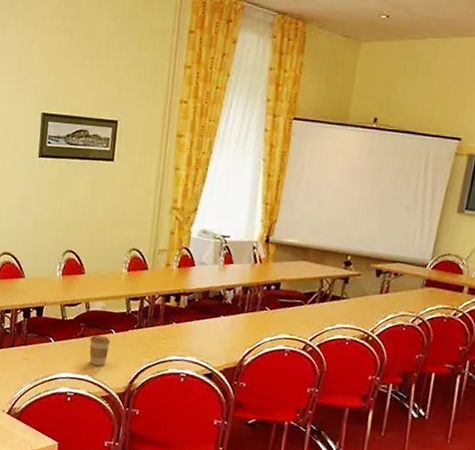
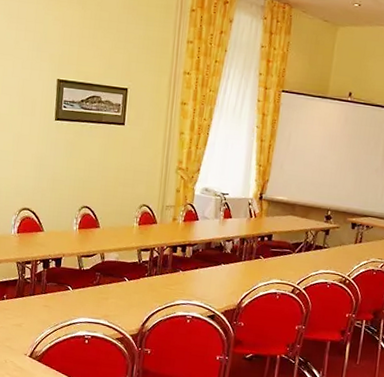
coffee cup: present [89,335,111,366] -> none [104,283,124,311]

